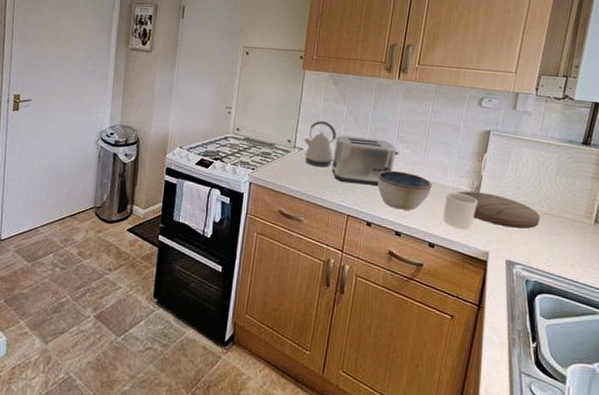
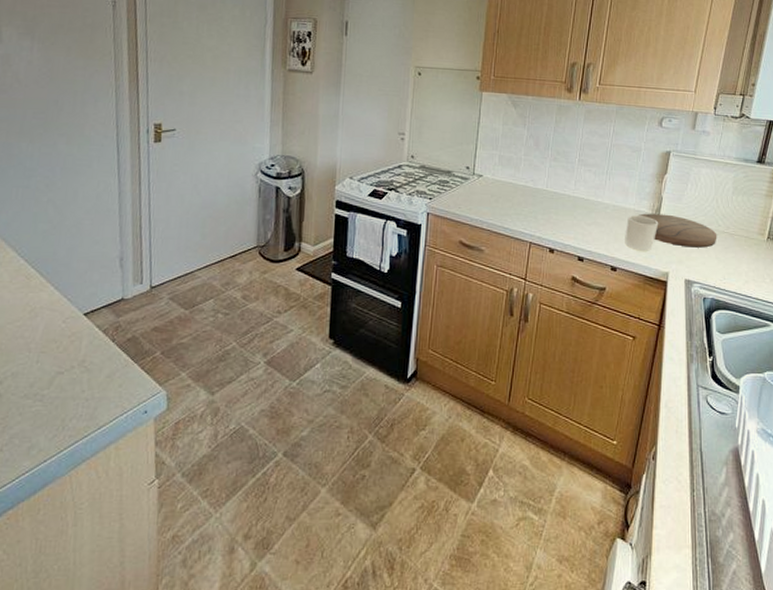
kettle: present [303,121,337,168] -> none [483,146,517,194]
toaster: present [332,135,398,186] -> none [513,160,580,211]
bowl: present [378,170,432,210] -> none [560,195,614,235]

